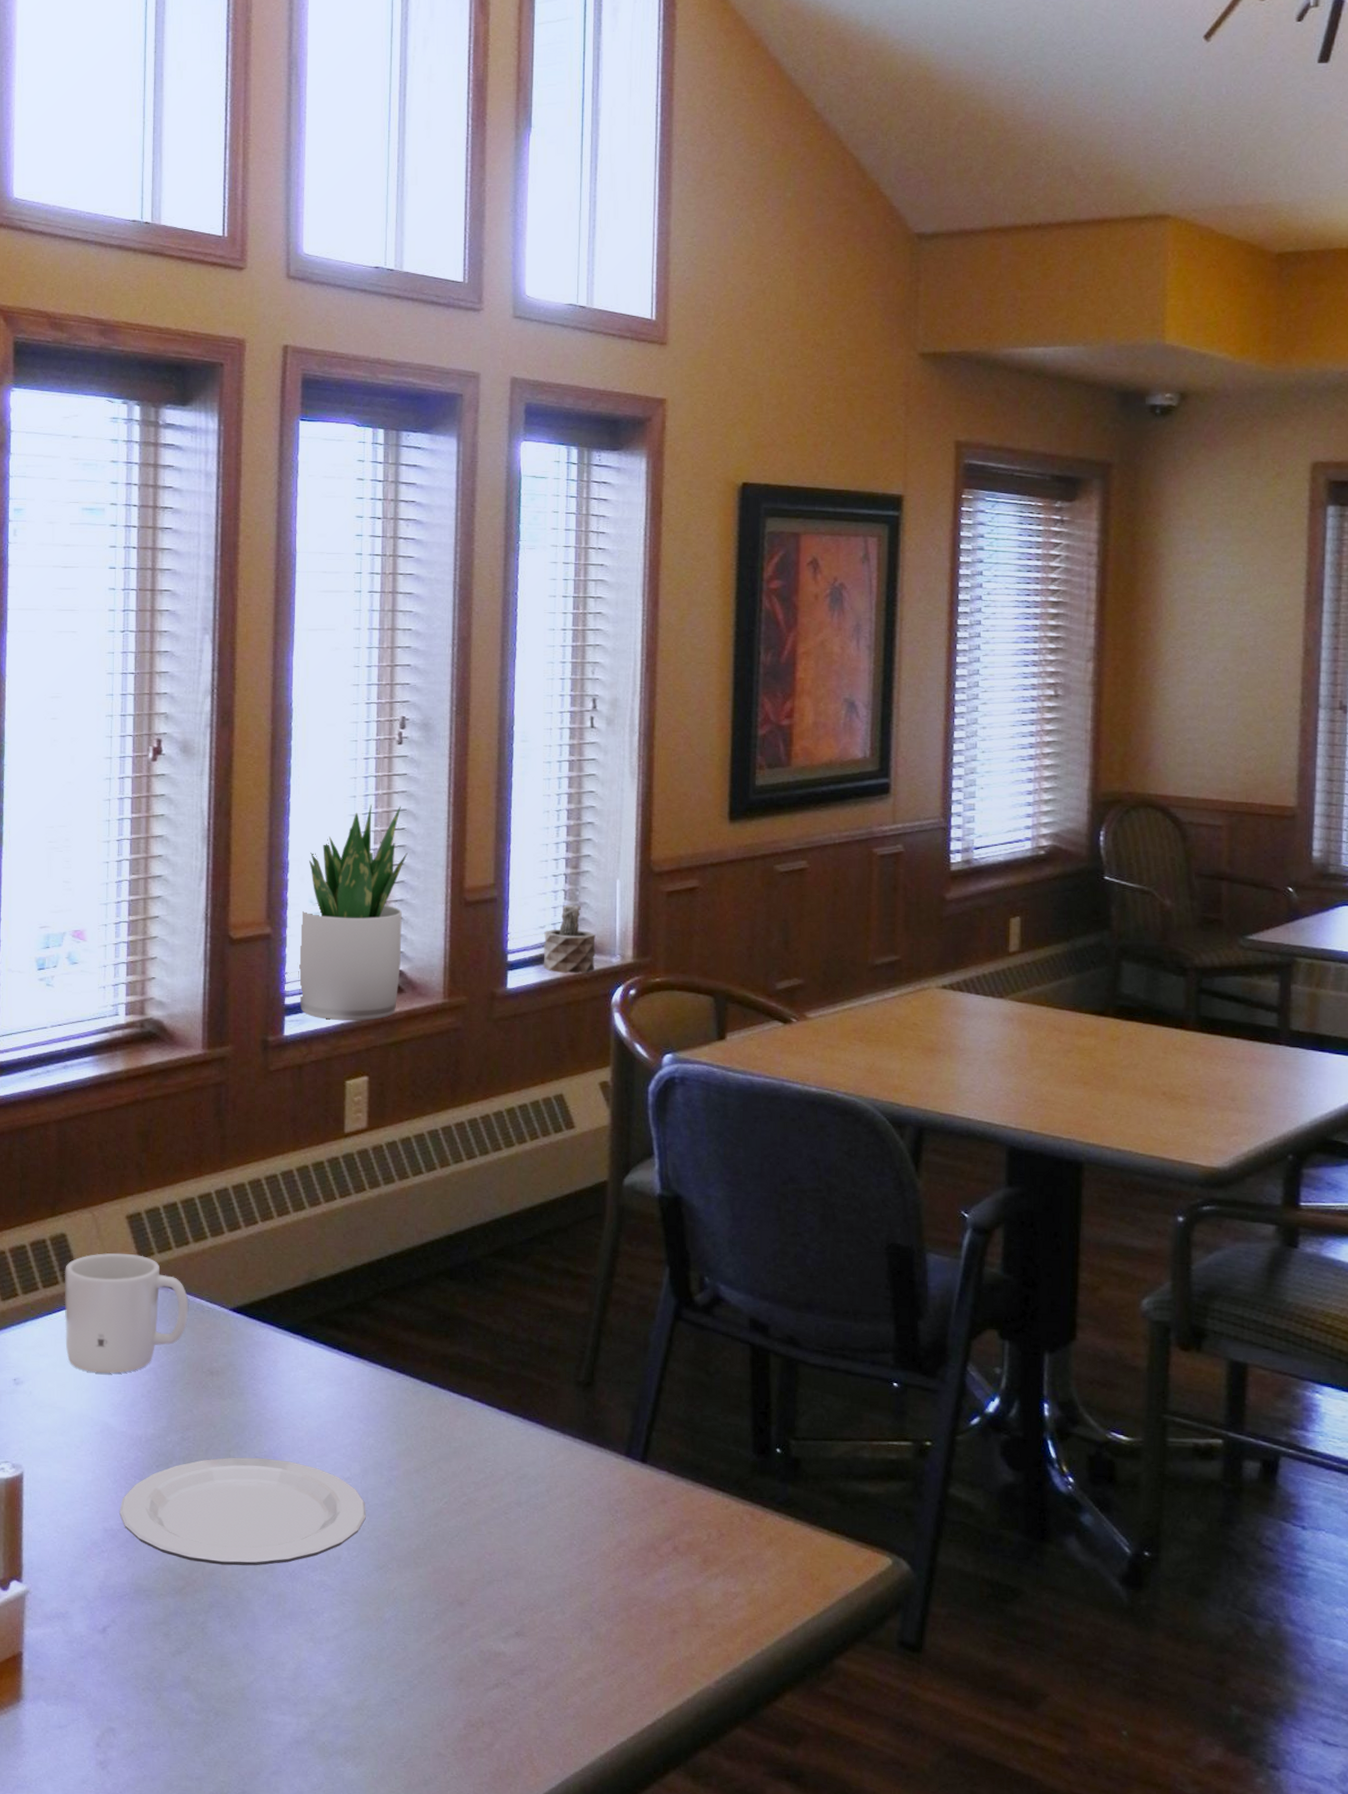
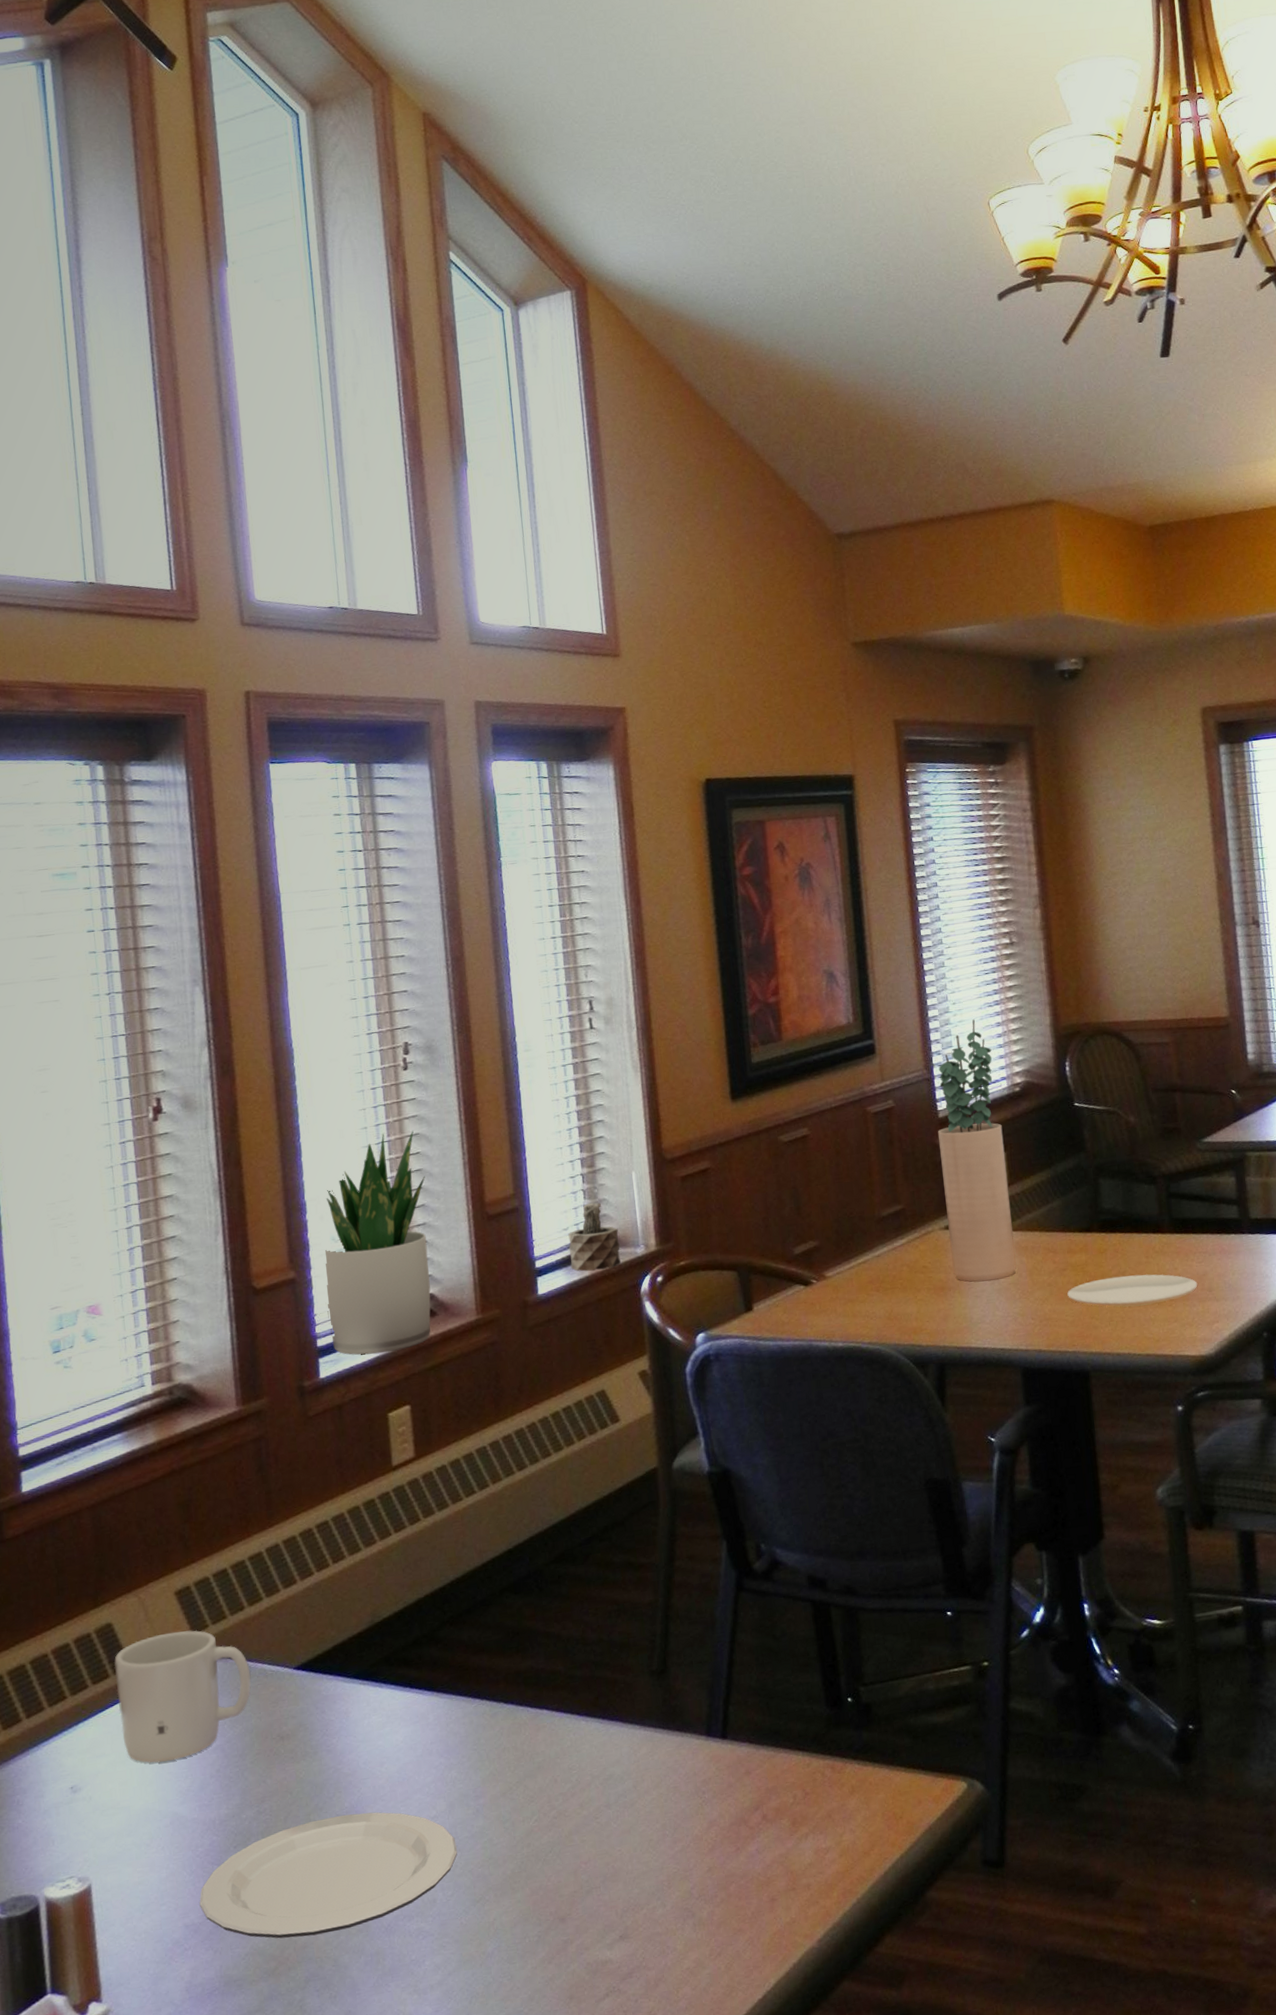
vase: none [946,772,1020,1050] -> present [937,1019,1017,1282]
plate: none [1069,1067,1219,1104] -> present [1067,1274,1198,1307]

